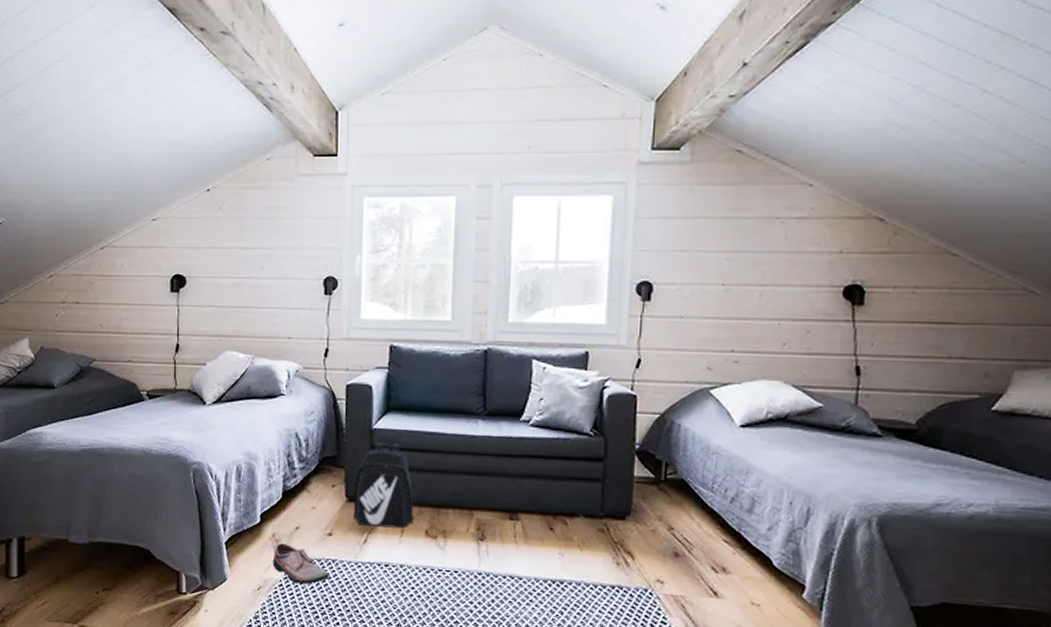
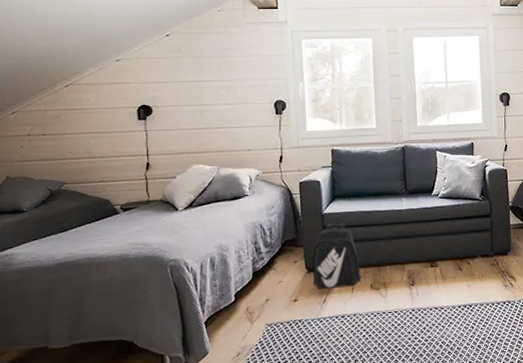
shoe: present [272,543,329,585] -> none [248,314,298,345]

